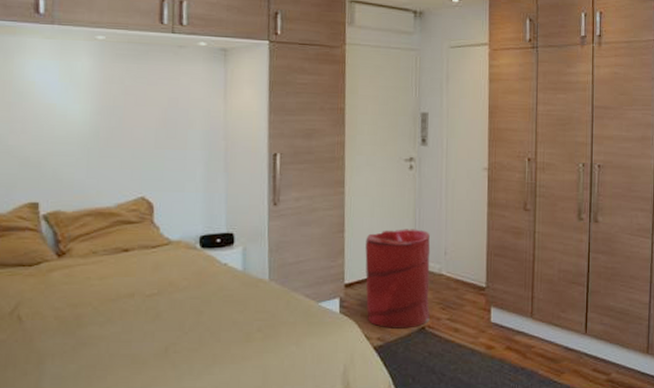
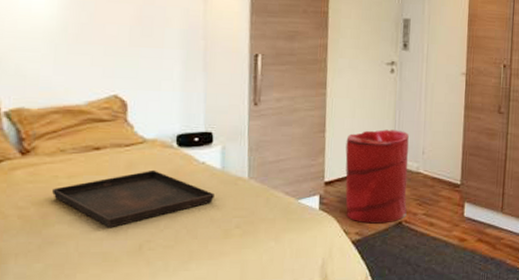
serving tray: none [85,271,236,330] -> present [52,169,214,228]

